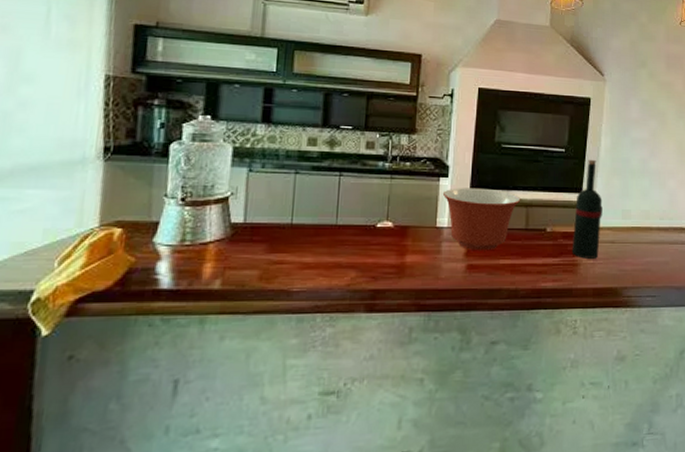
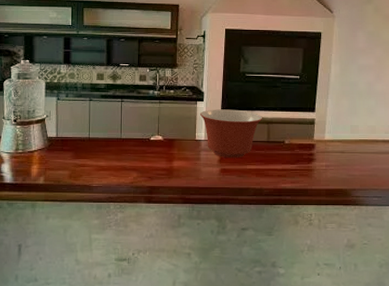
wine bottle: present [571,159,602,259] -> none [307,84,333,165]

